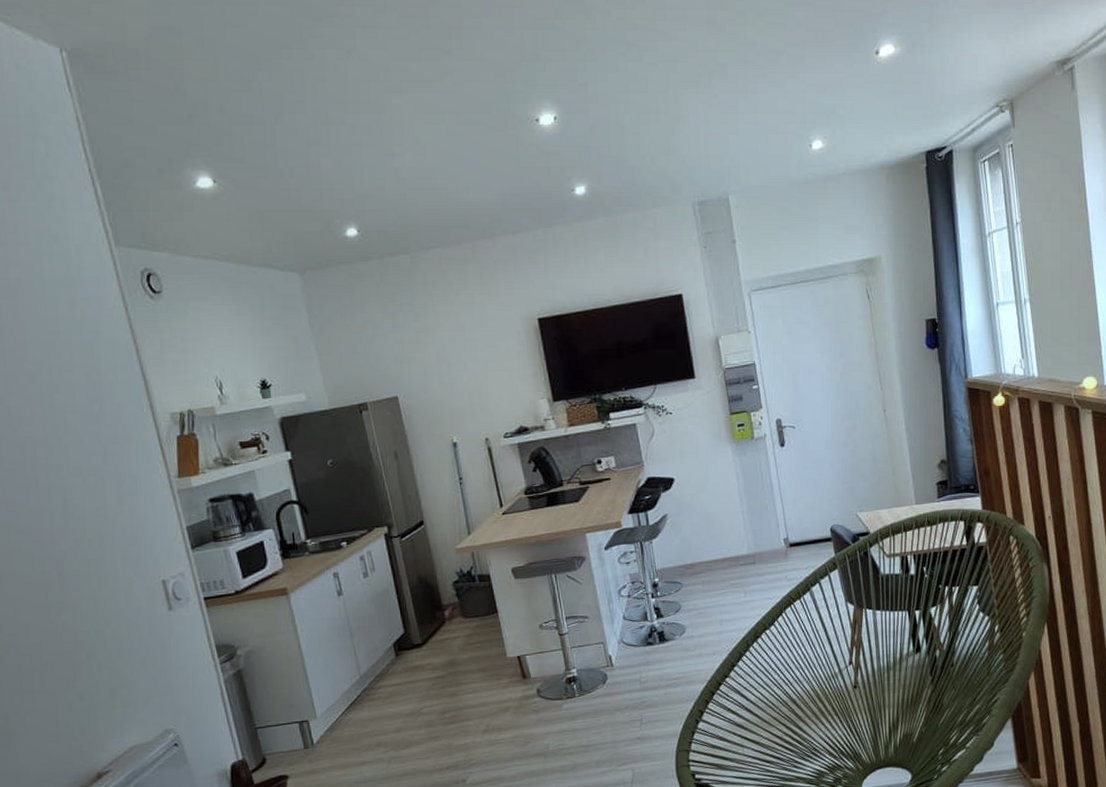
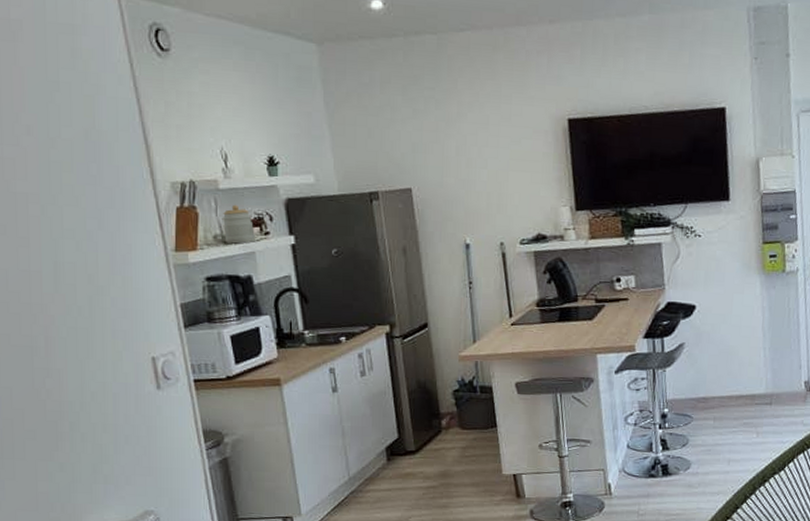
jar: none [220,428,254,465] -> present [222,204,255,244]

